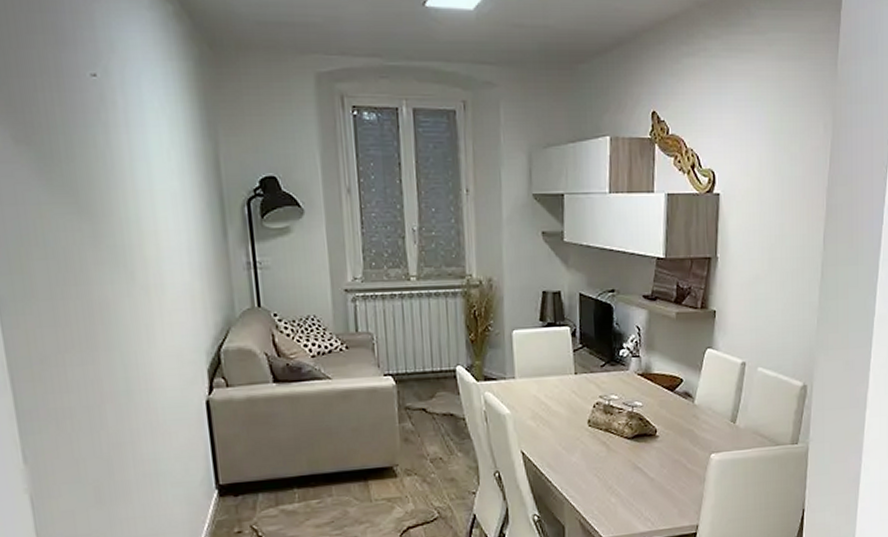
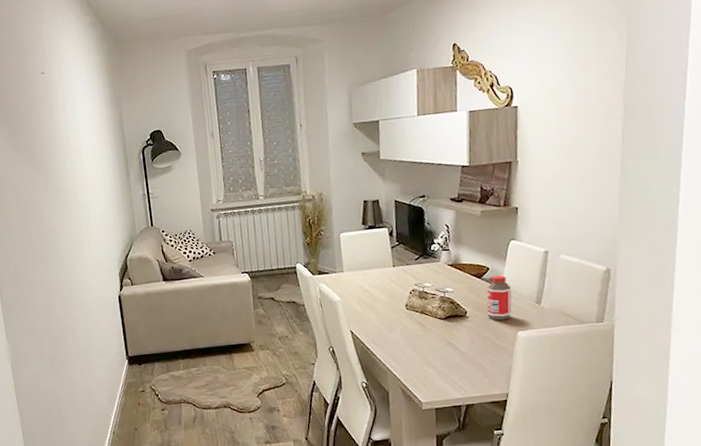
bottle: none [678,389,706,441] -> present [486,275,512,321]

